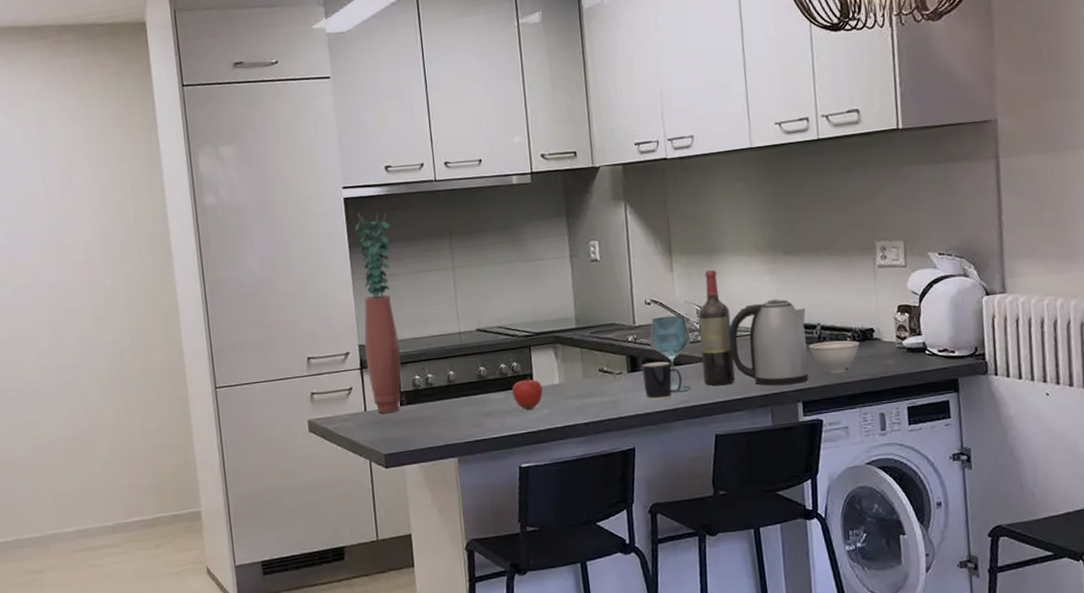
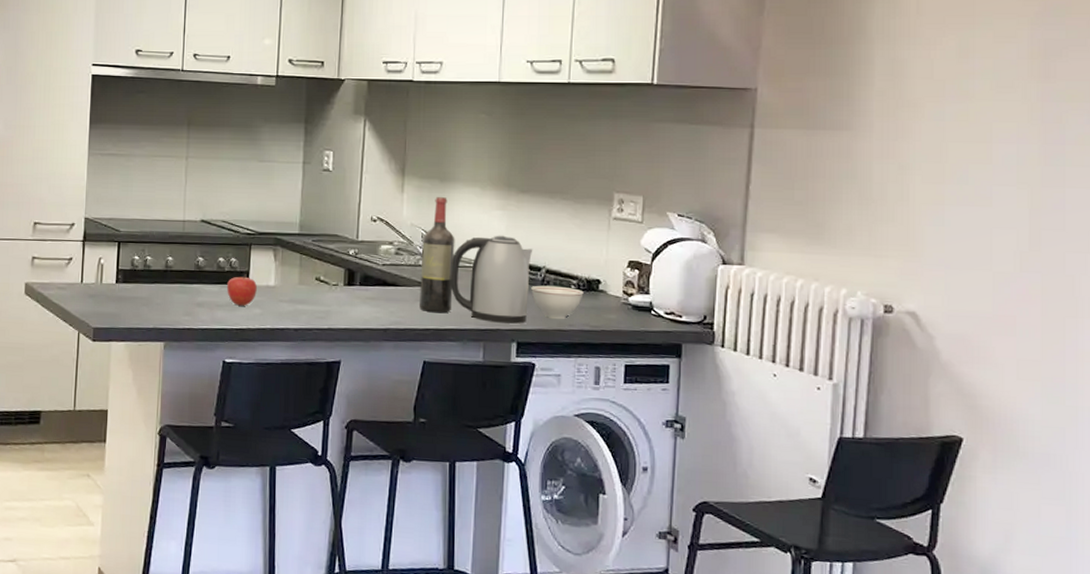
vase: present [355,212,402,414] -> none [89,91,133,288]
mug: present [641,361,682,401] -> none [358,279,397,319]
wine glass: present [649,315,691,391] -> none [370,235,412,312]

